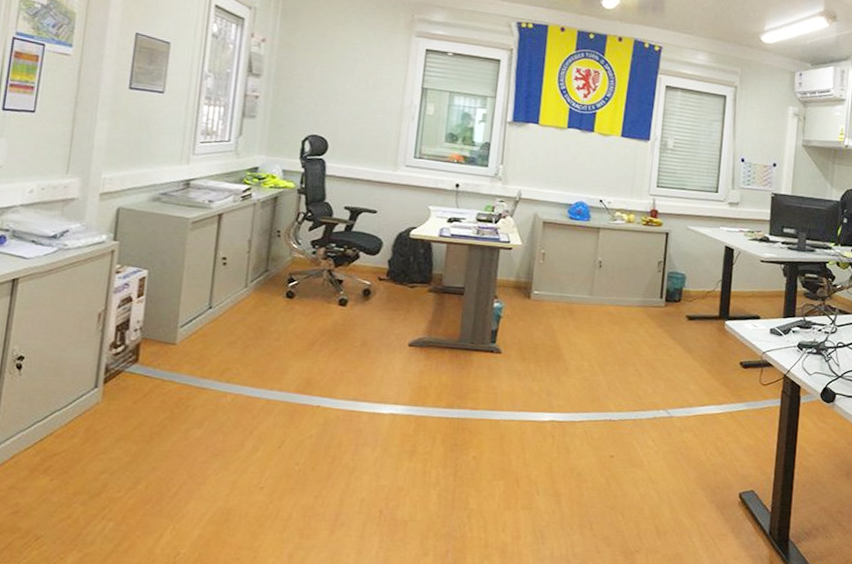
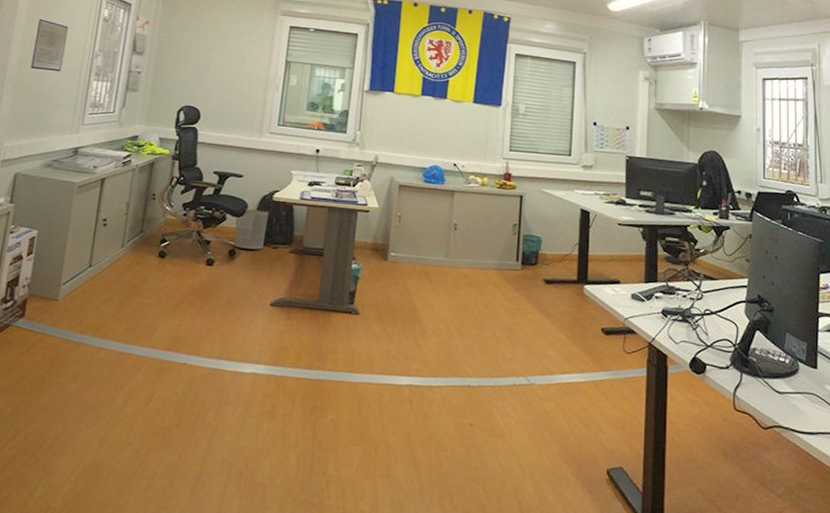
waste bin: none [368,246,405,289] -> present [234,208,269,250]

